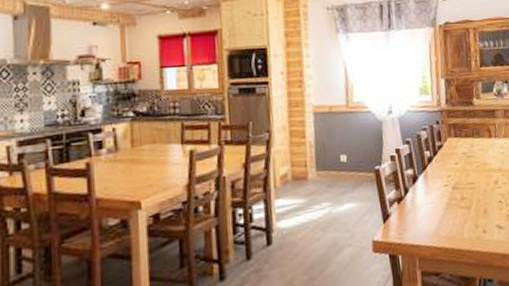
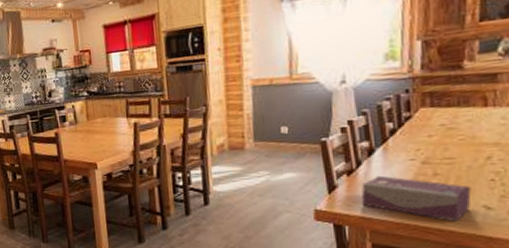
tissue box: none [409,201,489,242] -> present [361,175,471,222]

